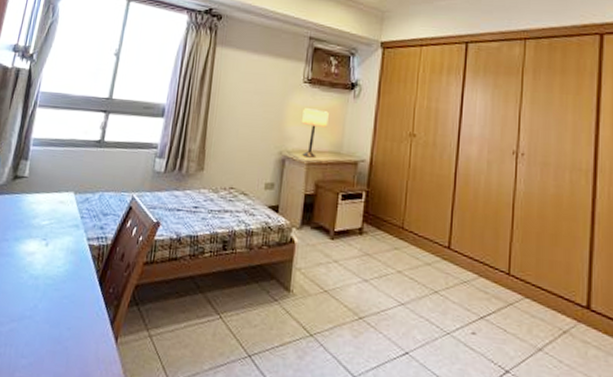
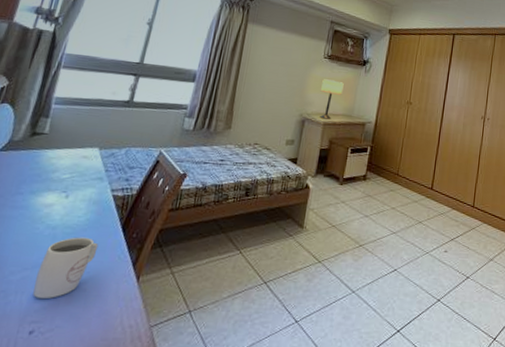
mug: none [20,289,78,355] -> present [33,237,99,300]

